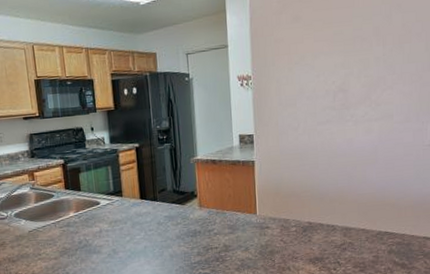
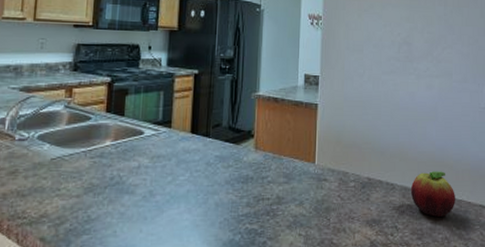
fruit: none [351,209,398,251] -> present [410,171,455,217]

